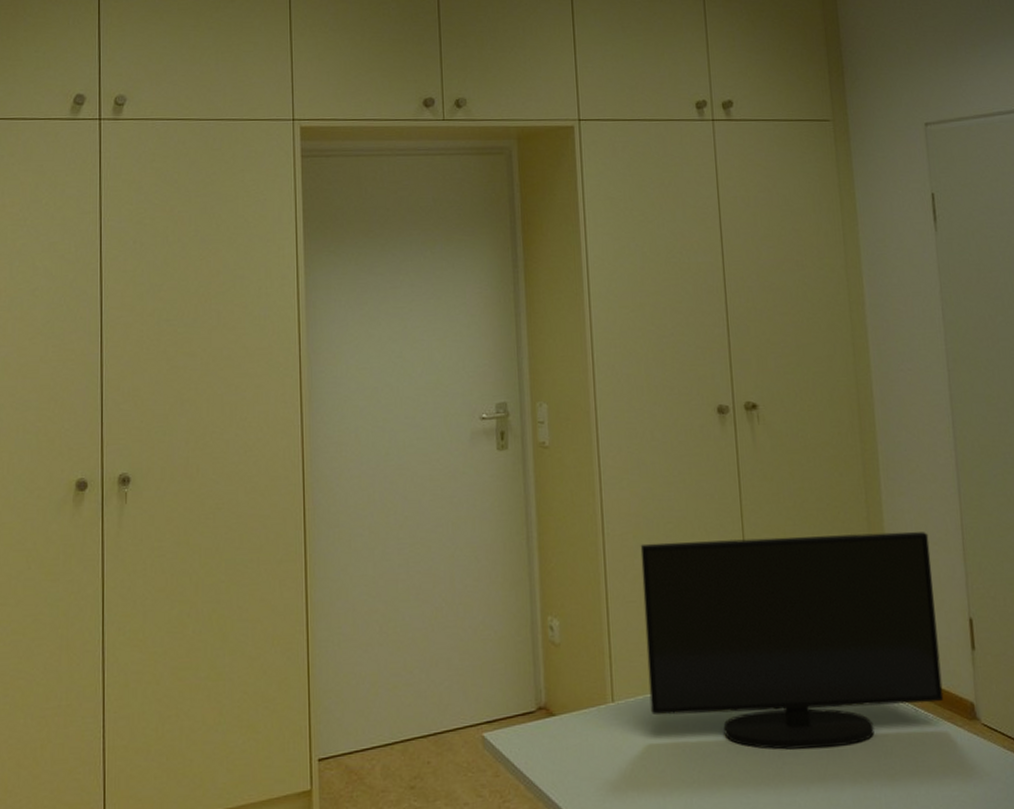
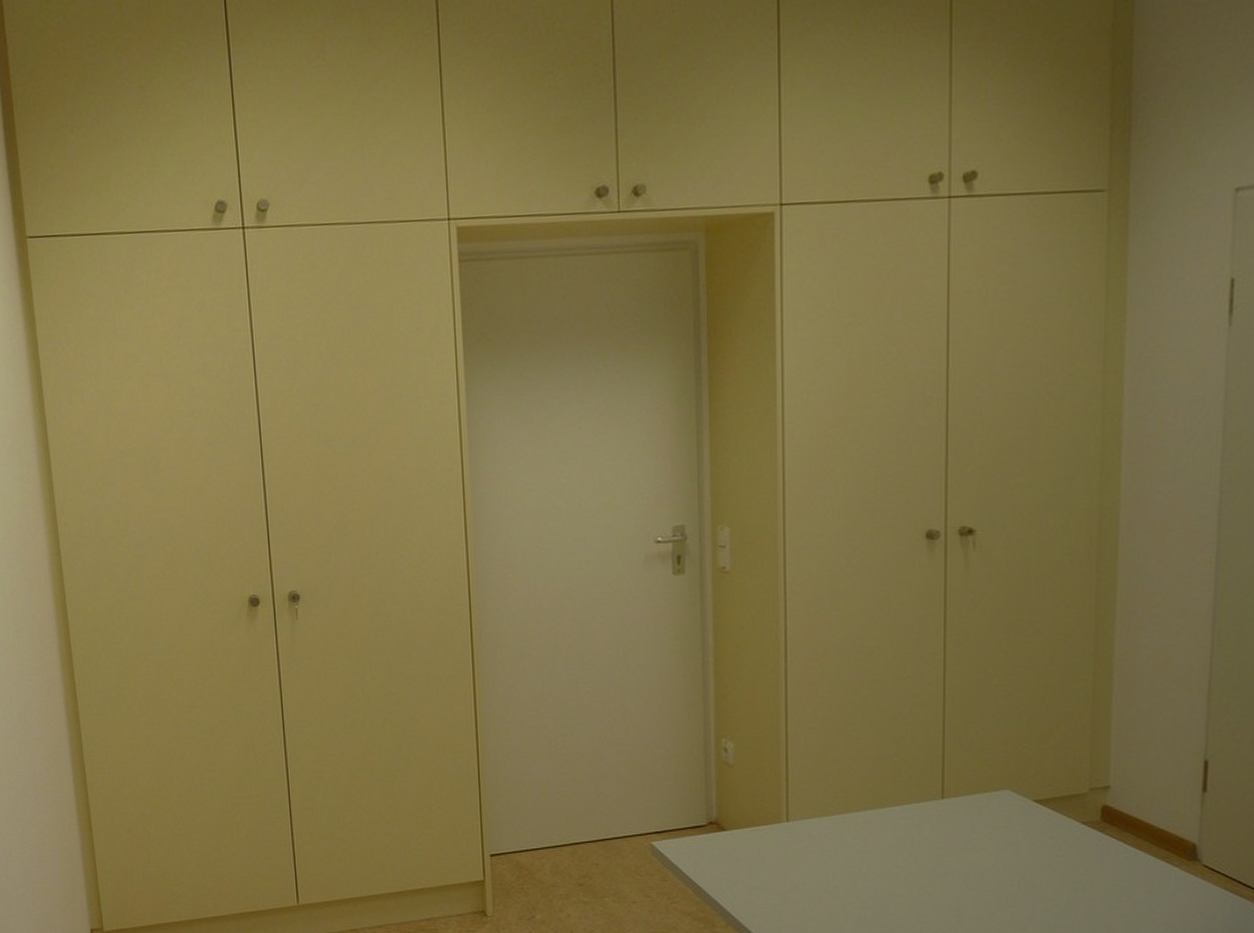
monitor: present [640,531,944,750] -> none [826,668,1167,877]

